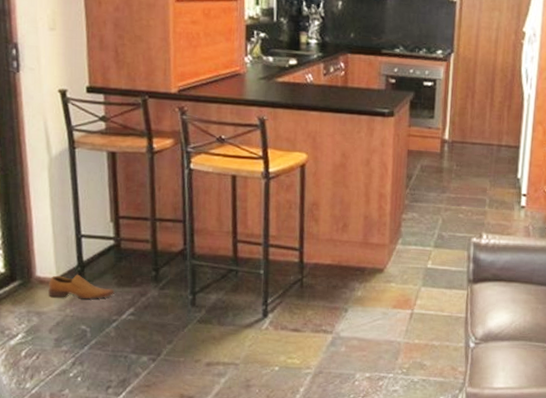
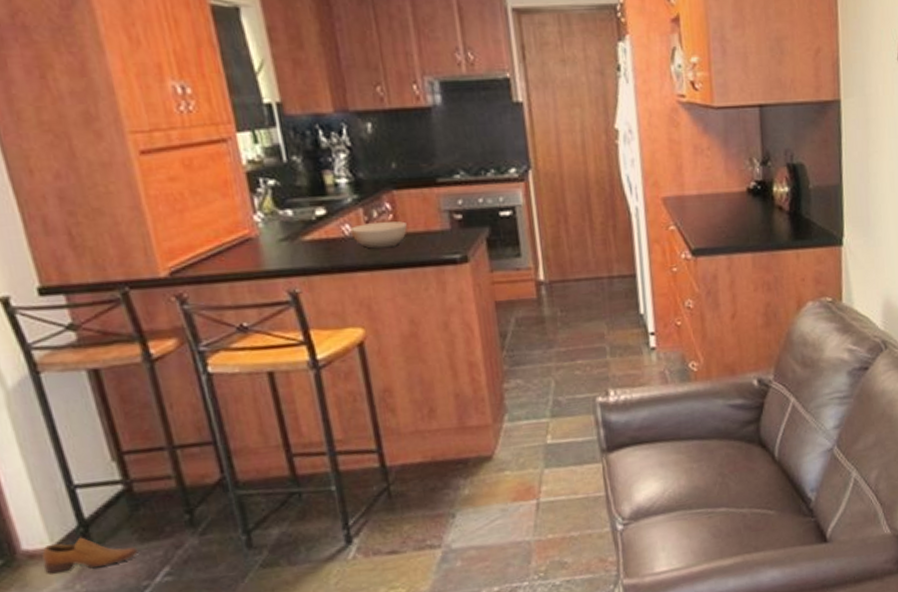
bowl: none [311,75,354,97] -> present [350,221,408,249]

